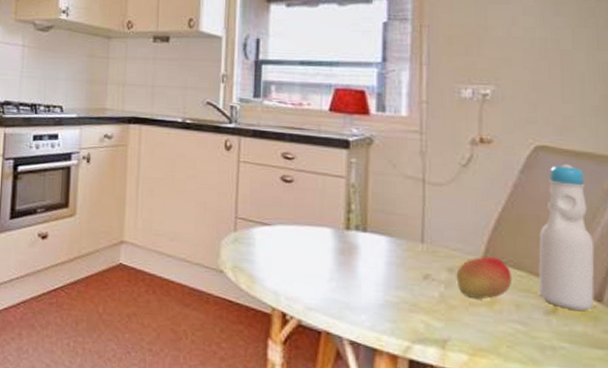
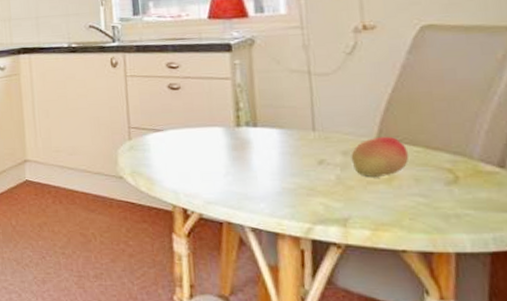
bottle: present [538,164,595,312] -> none [433,39,497,179]

